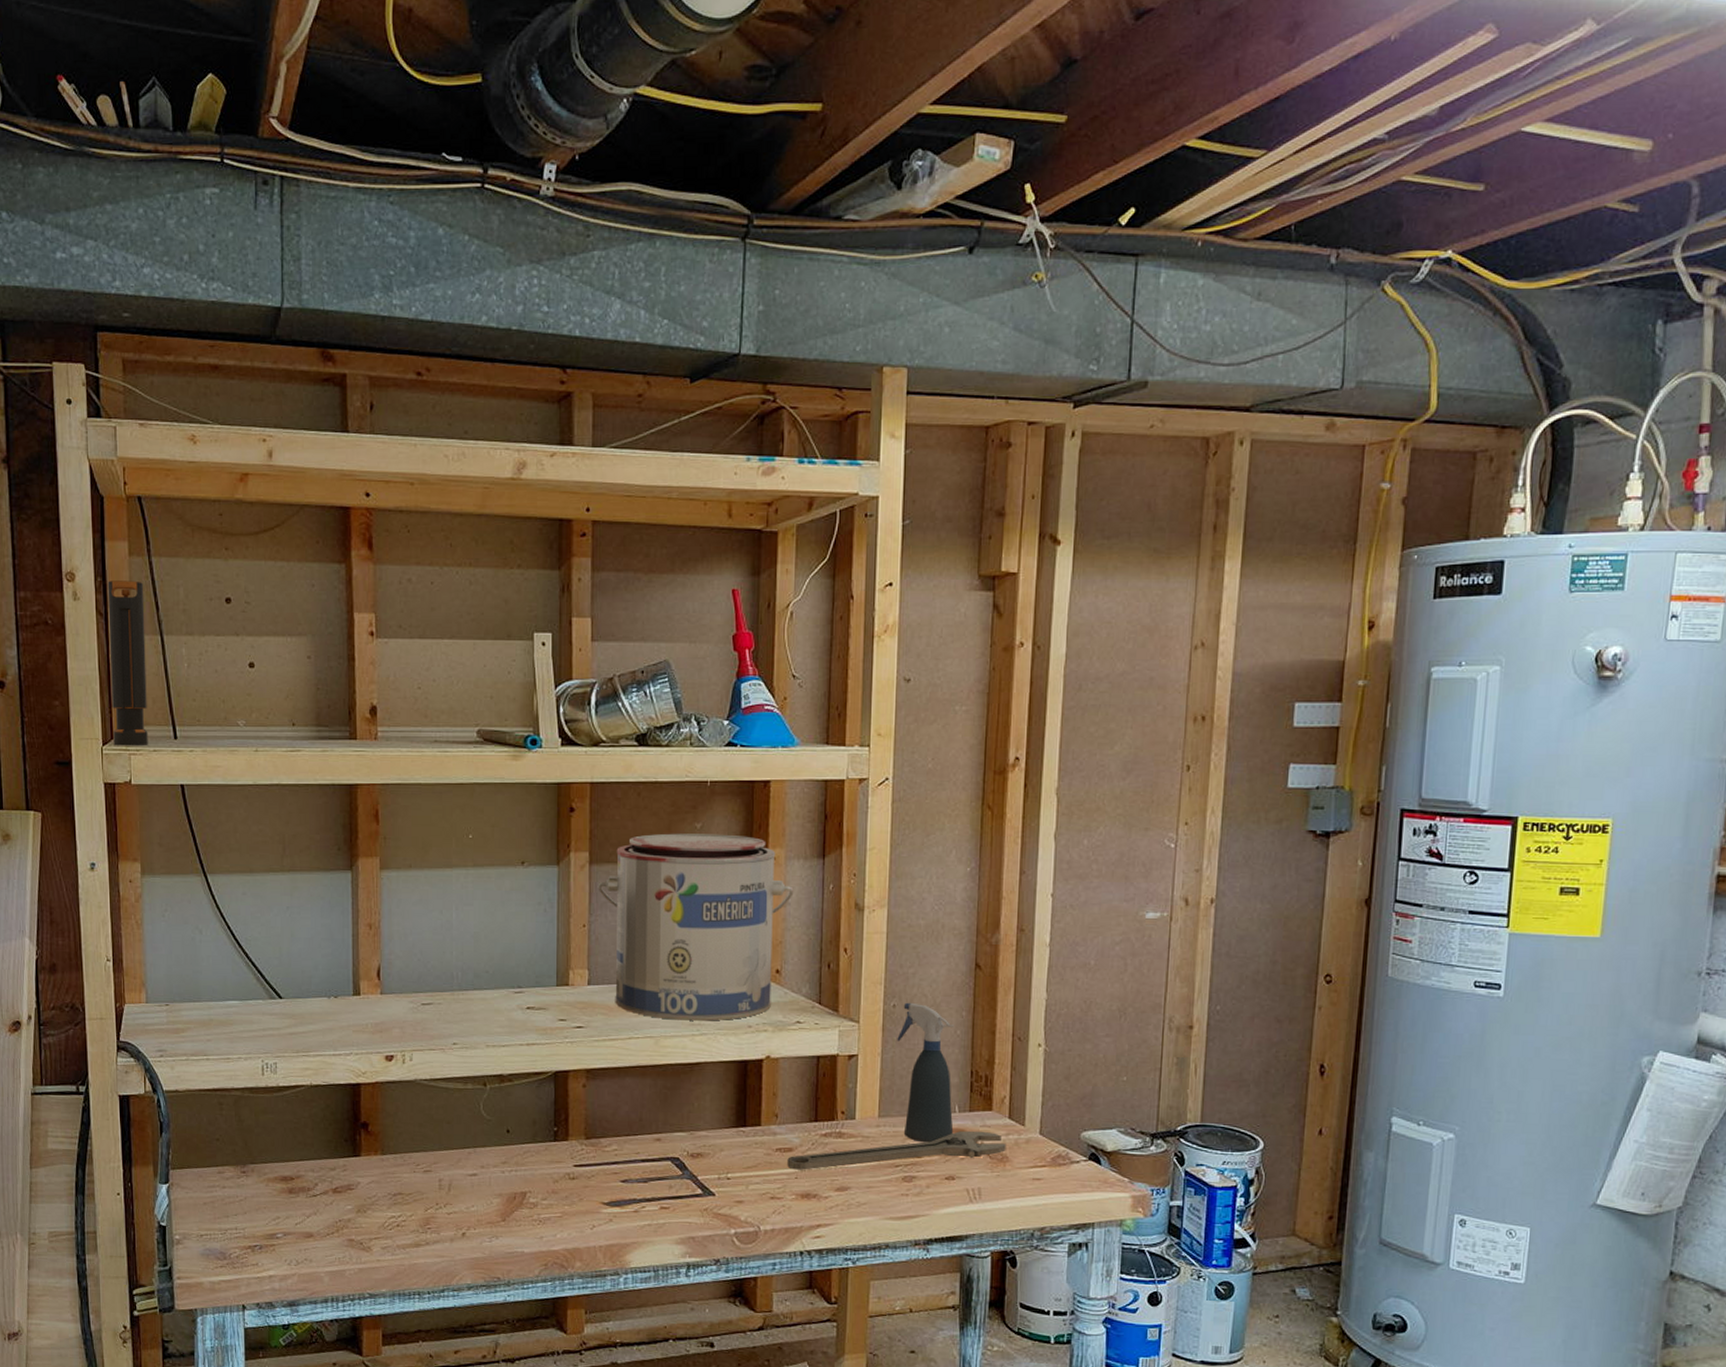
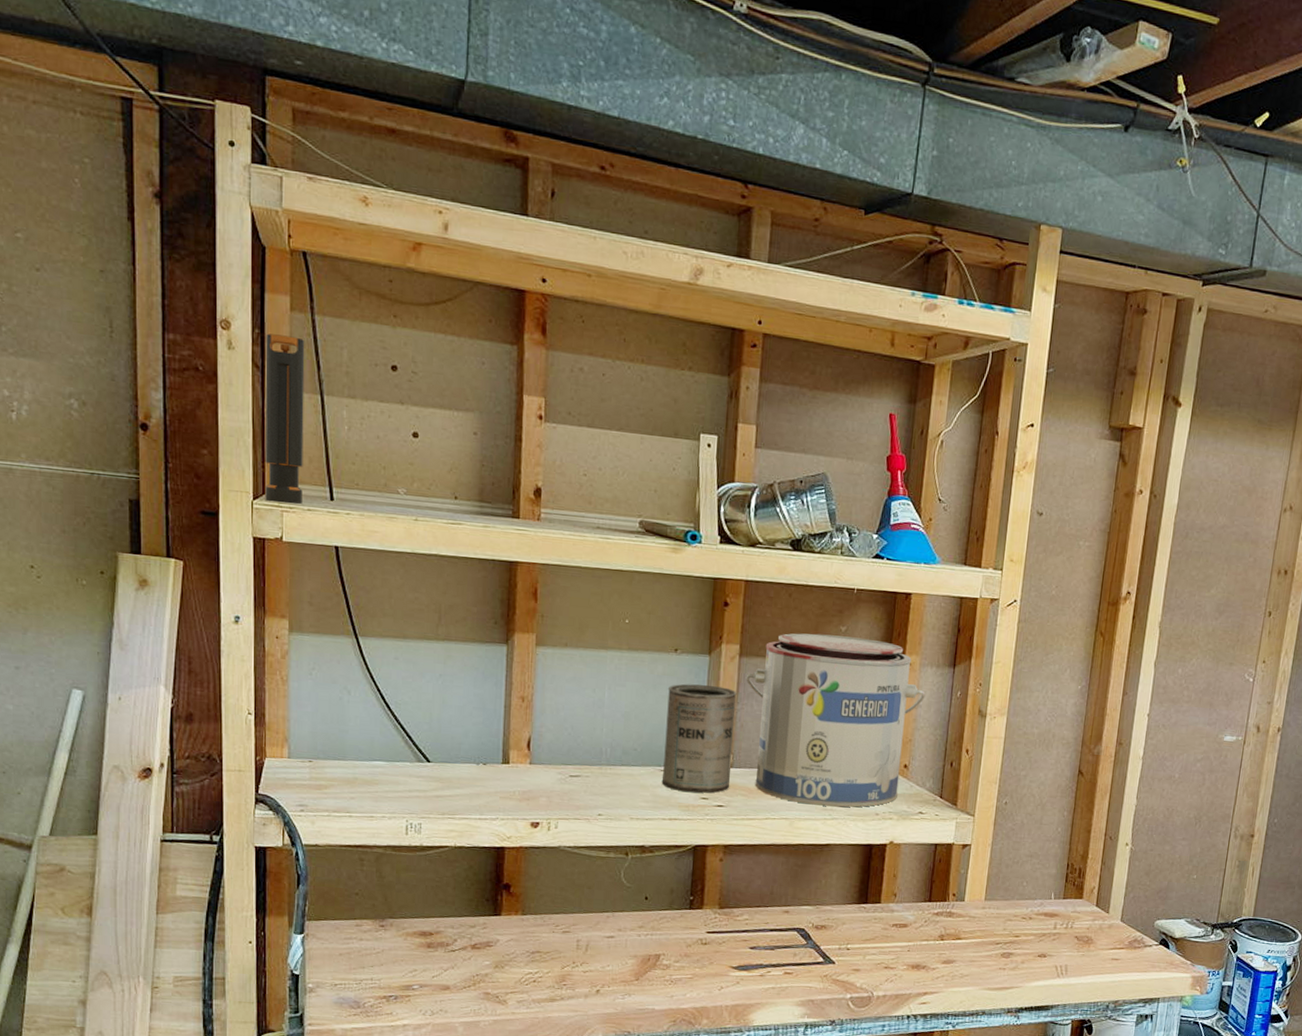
paint can: none [516,897,589,1014] -> present [661,683,737,793]
adjustable wrench: present [787,1130,1006,1170] -> none [901,915,1092,944]
spray bottle: present [897,1002,955,1143] -> none [1006,800,1057,925]

